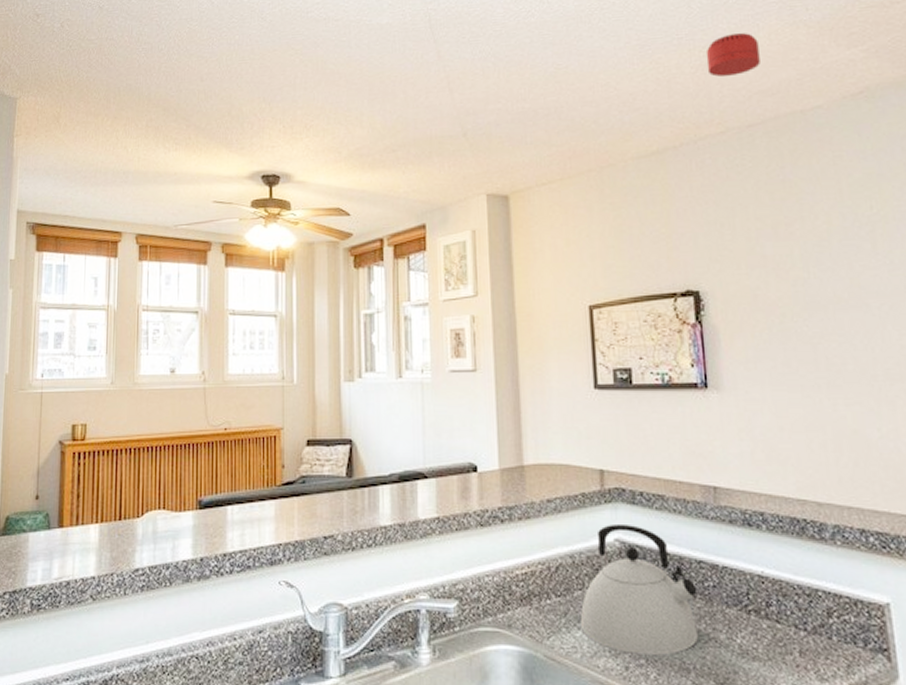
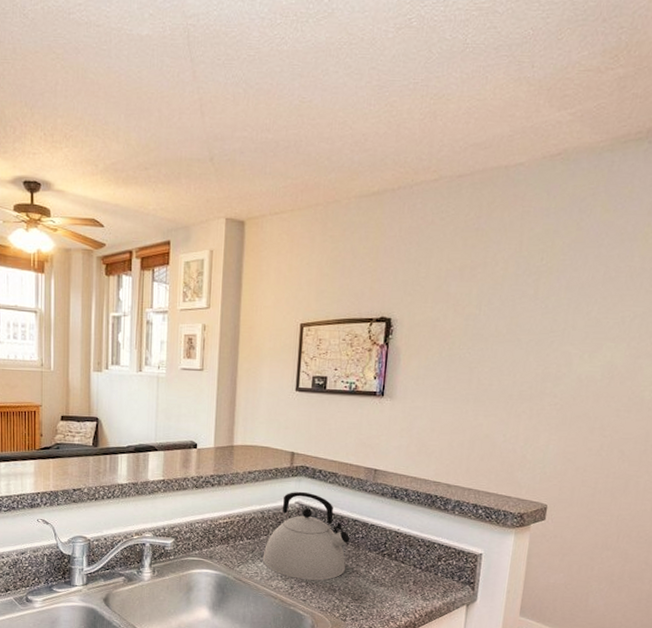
smoke detector: present [706,33,760,77] -> none [434,84,484,126]

